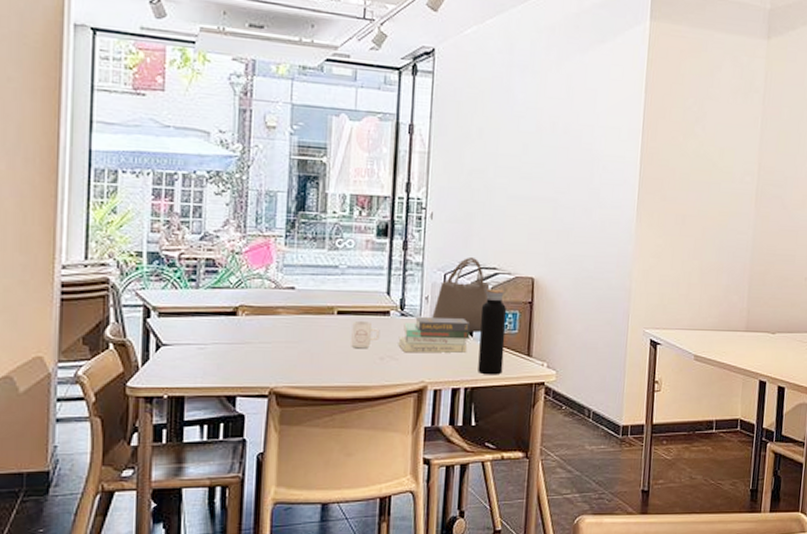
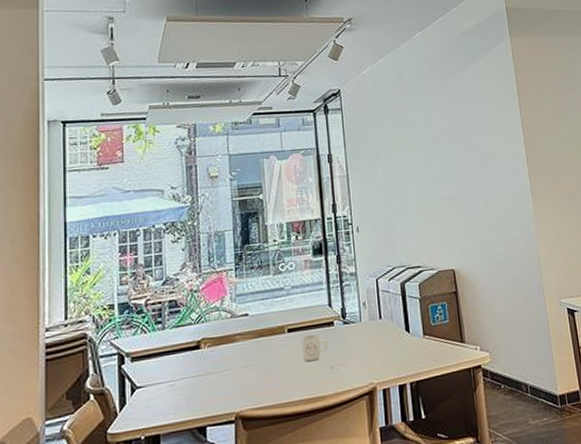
books: present [398,317,471,353] -> none [344,316,407,358]
handbag: present [432,256,490,333] -> none [371,259,418,329]
water bottle: present [478,281,507,375] -> none [413,278,442,367]

